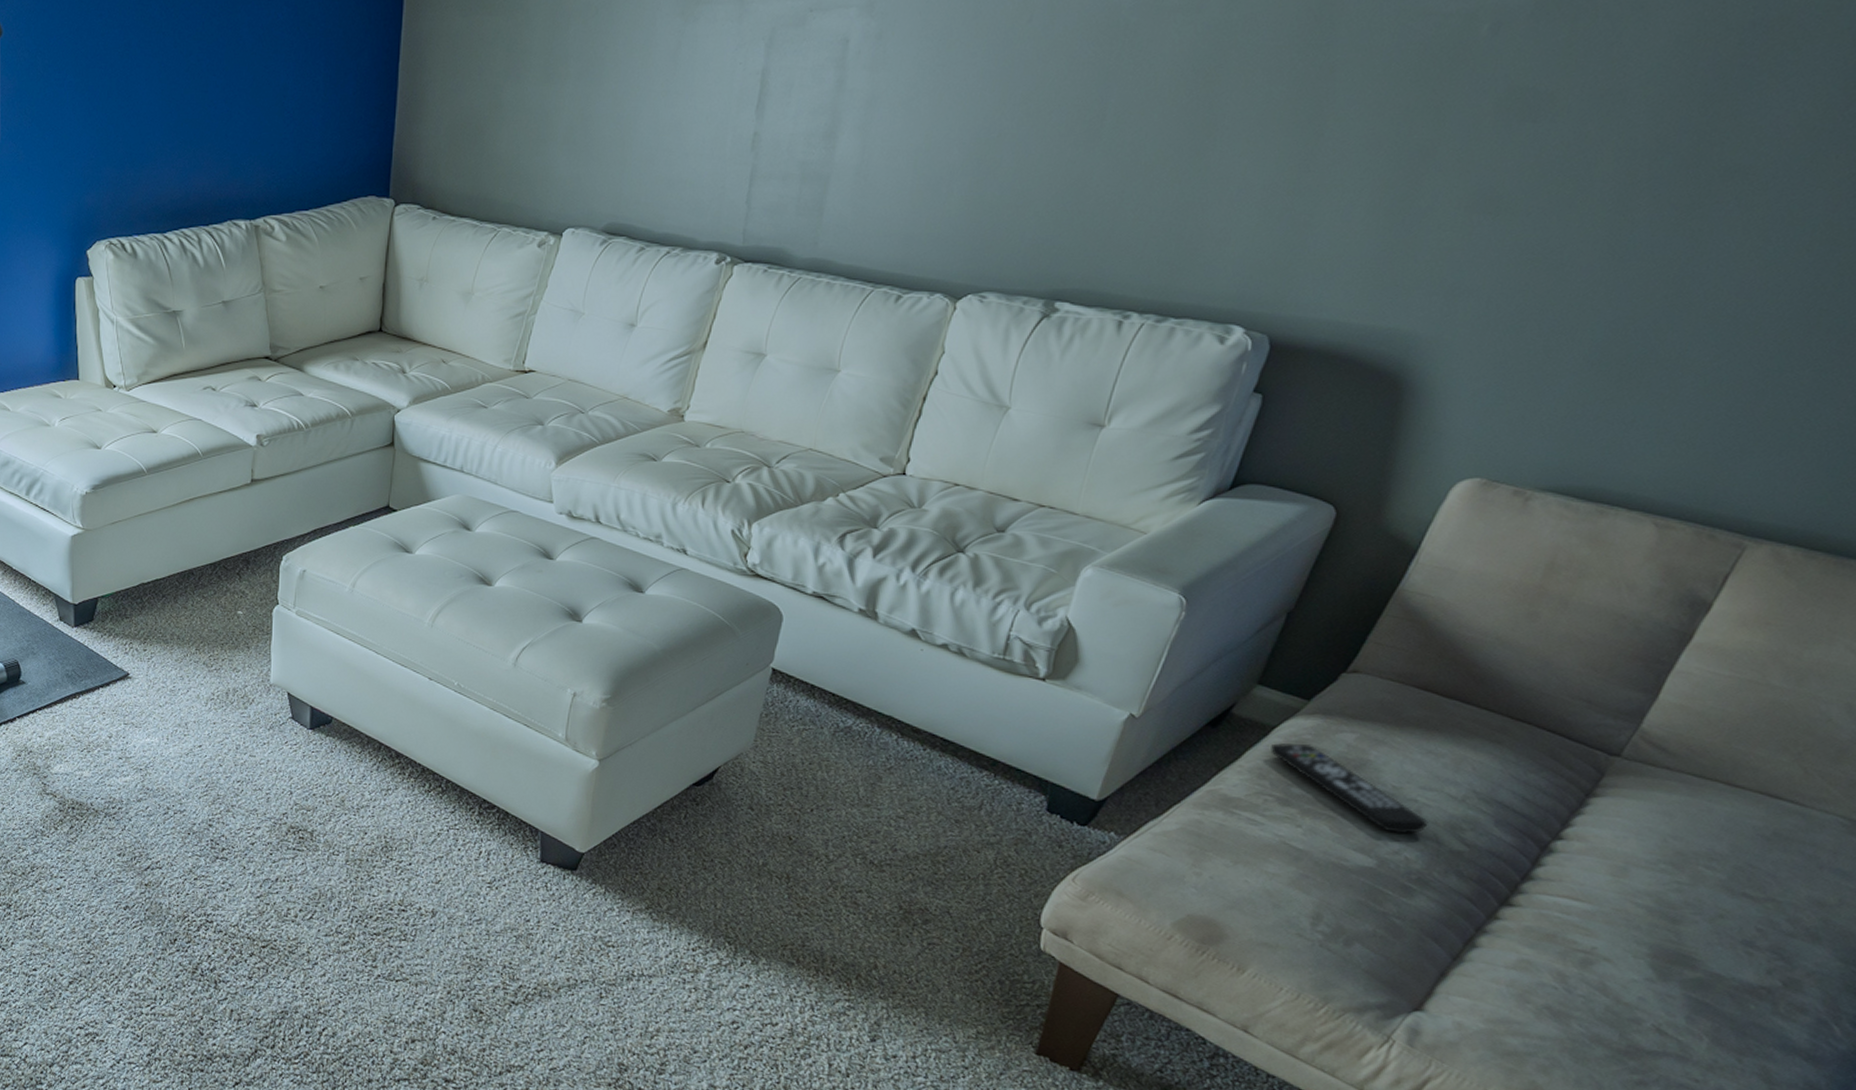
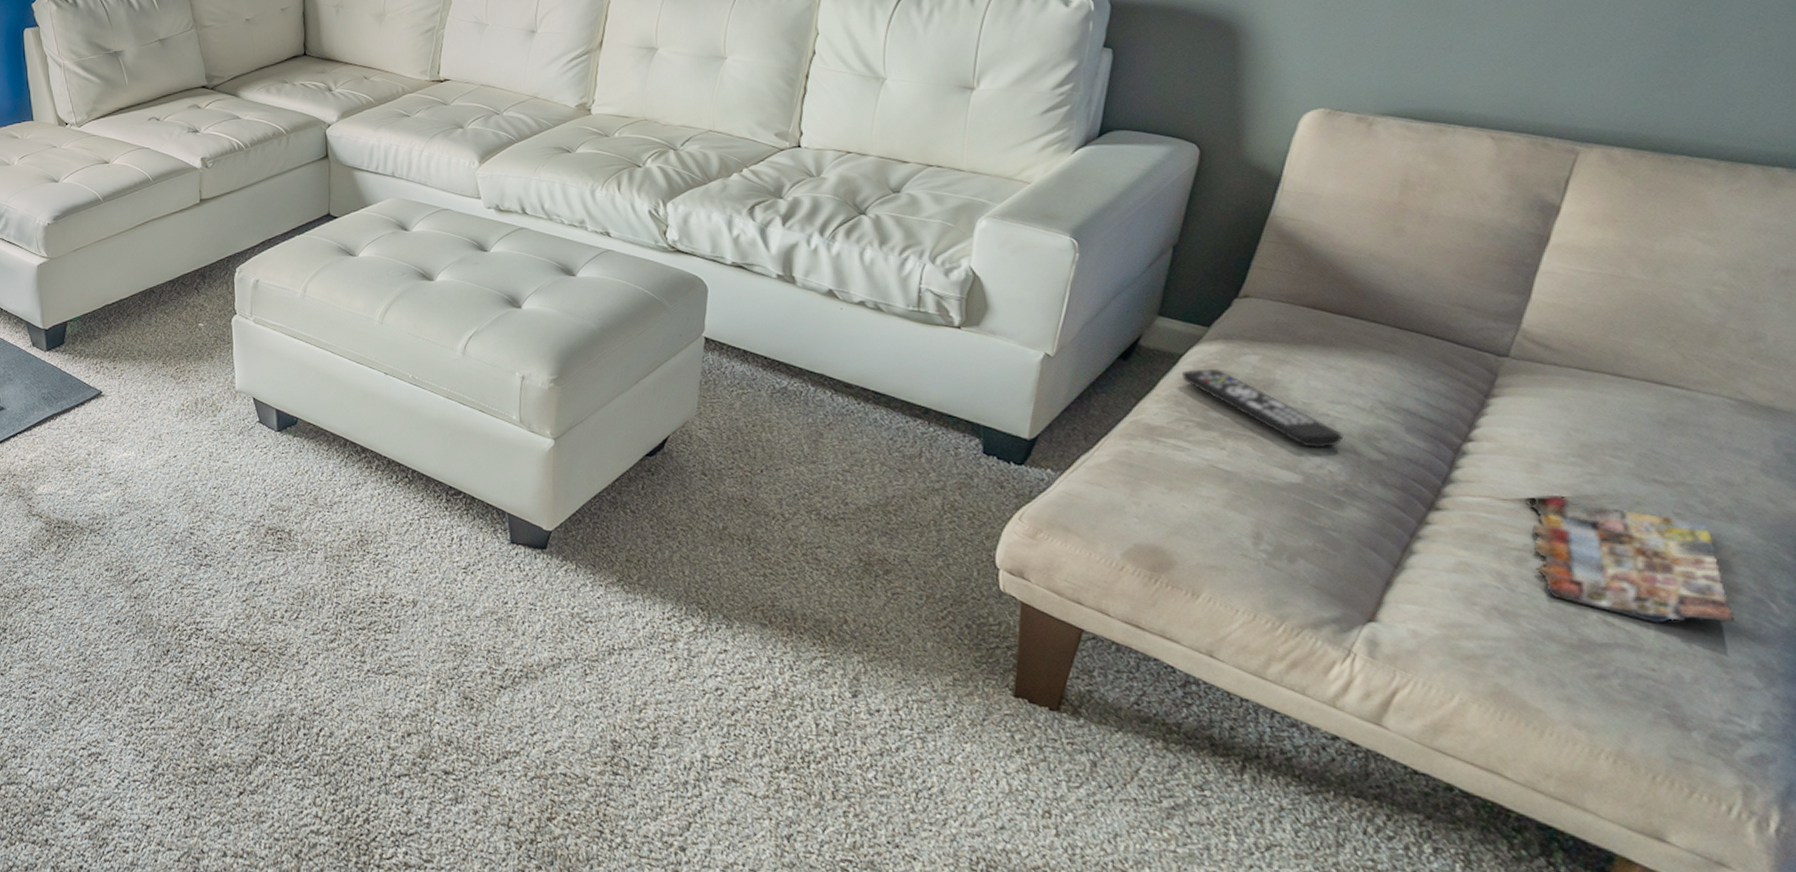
magazine: none [1598,899,1793,1041] -> present [1531,494,1735,624]

